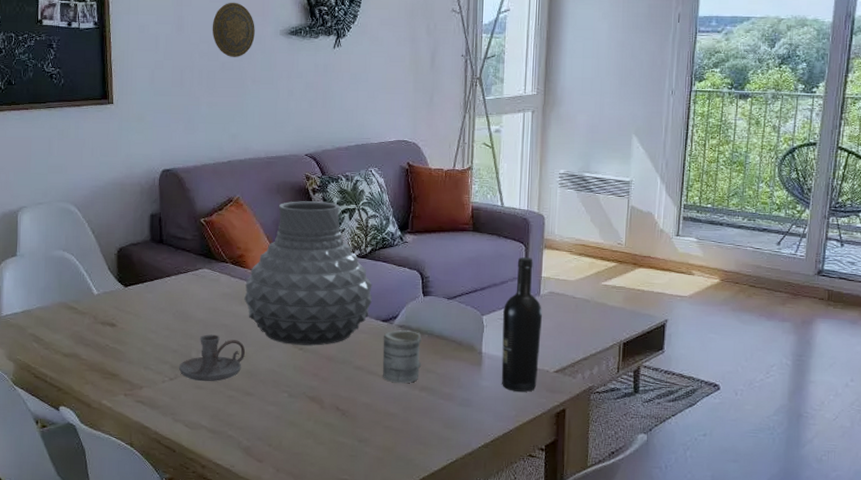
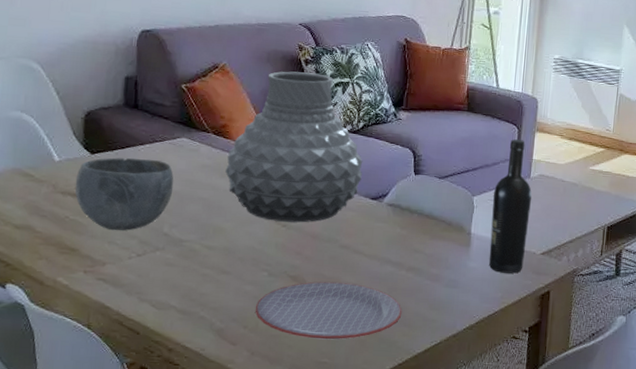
bowl: none [112,289,199,357] -> present [75,157,174,231]
candle holder: present [178,334,245,382] -> none [148,208,223,259]
plate: none [278,401,417,458] -> present [255,281,402,340]
mug: present [382,330,422,384] -> none [369,208,411,264]

